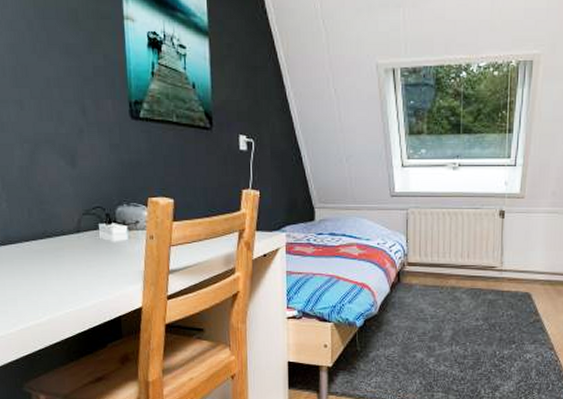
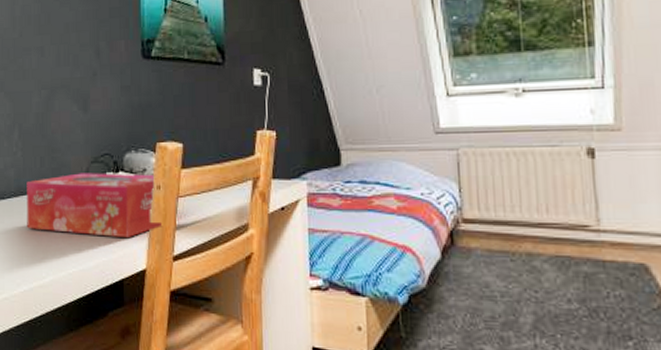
tissue box: none [15,224,157,282] -> present [27,173,163,239]

